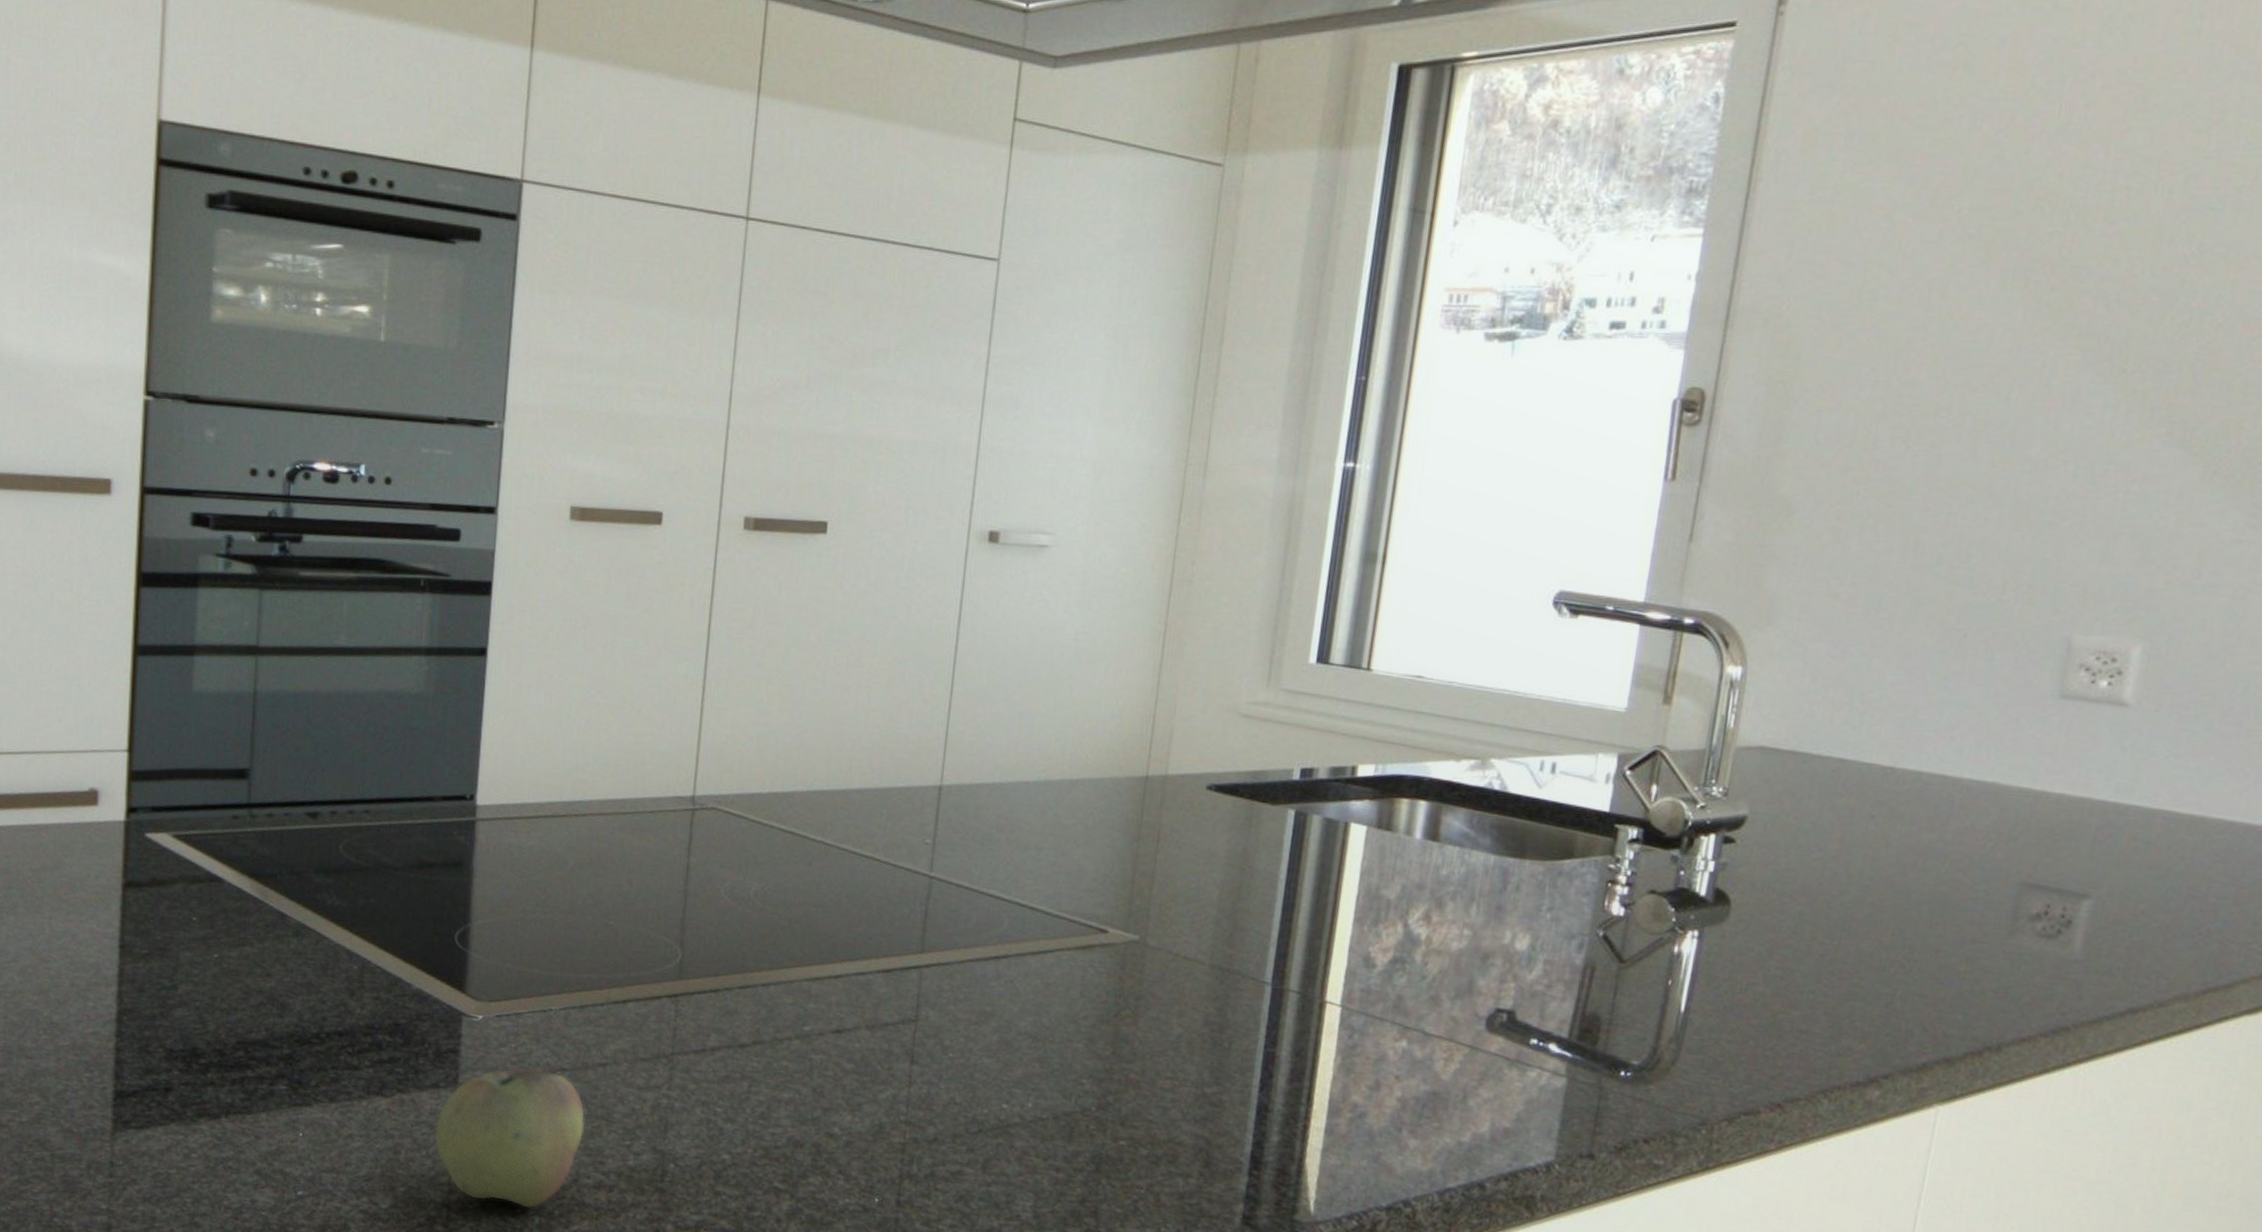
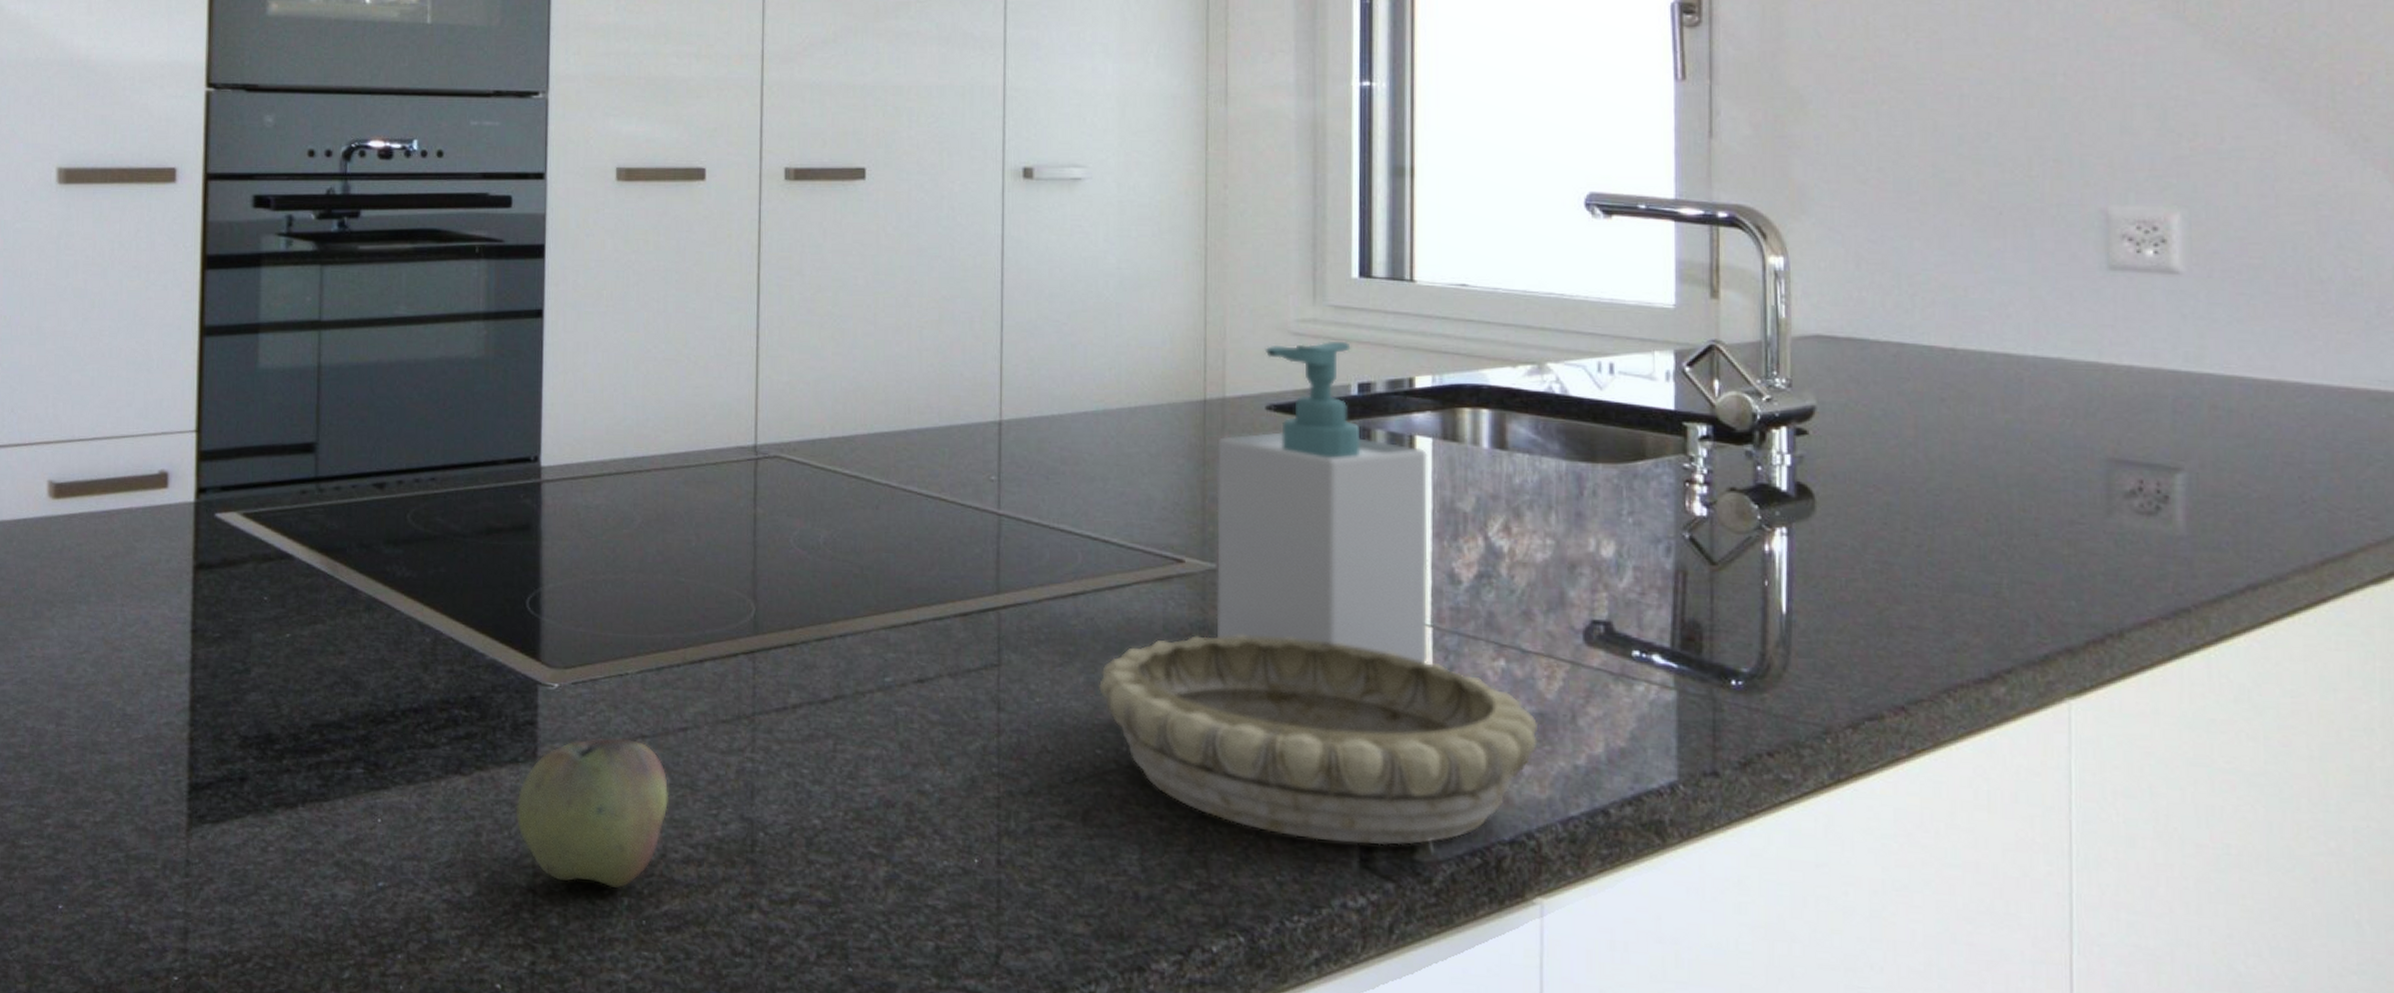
decorative bowl: none [1010,1003,1431,1206] -> present [1098,635,1539,846]
soap bottle: none [1132,724,1360,1040] -> present [1216,340,1428,663]

